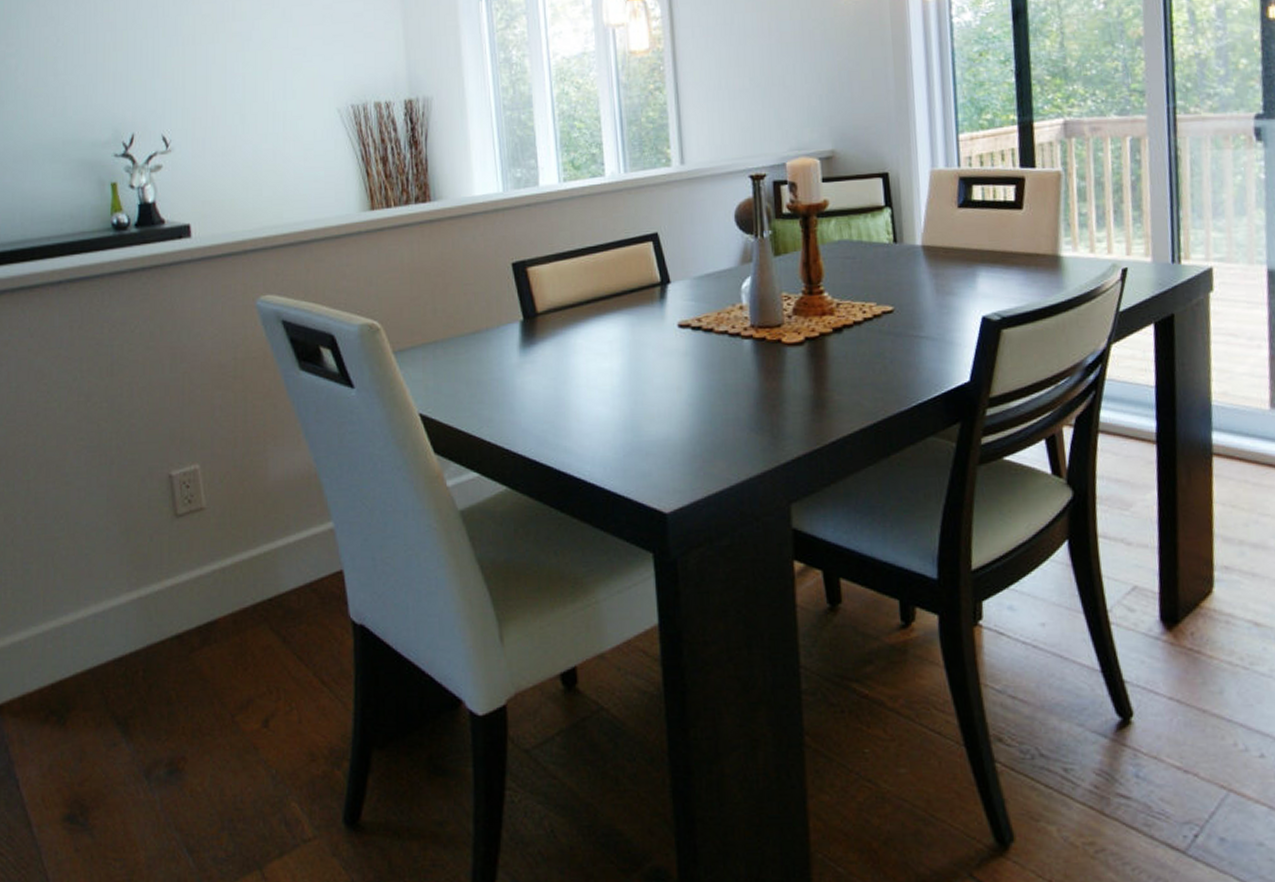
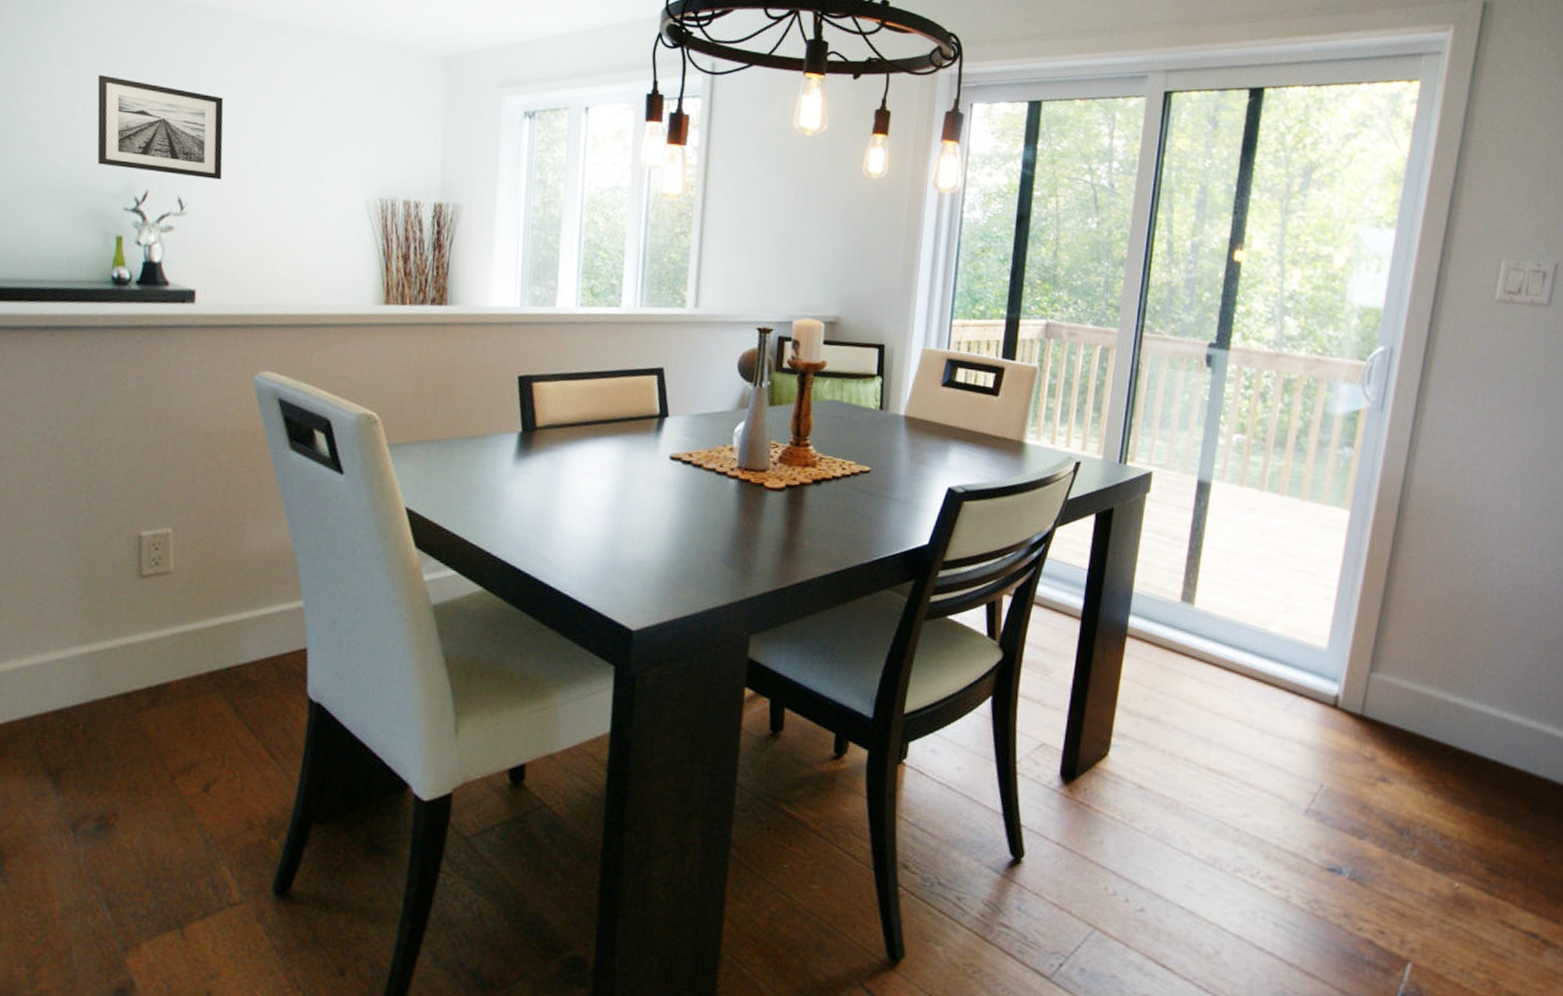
wall art: none [75,29,200,116] -> present [97,75,224,180]

